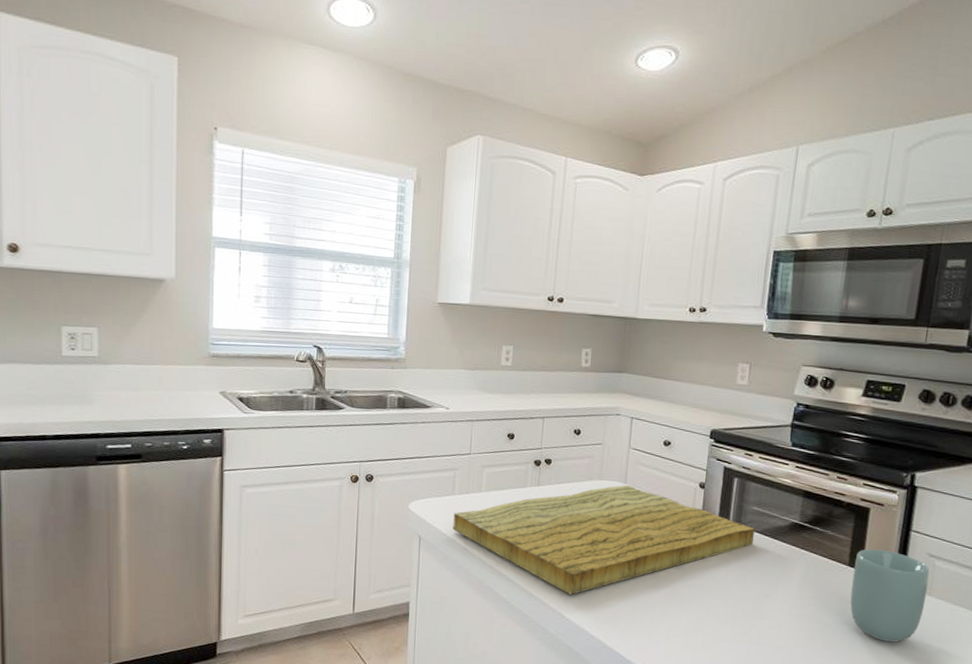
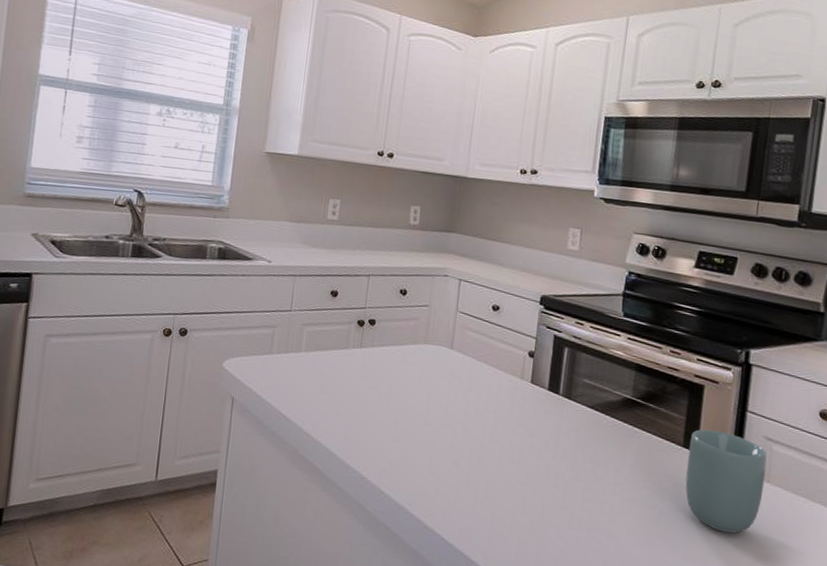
cutting board: present [453,485,755,595] -> none [268,350,586,468]

